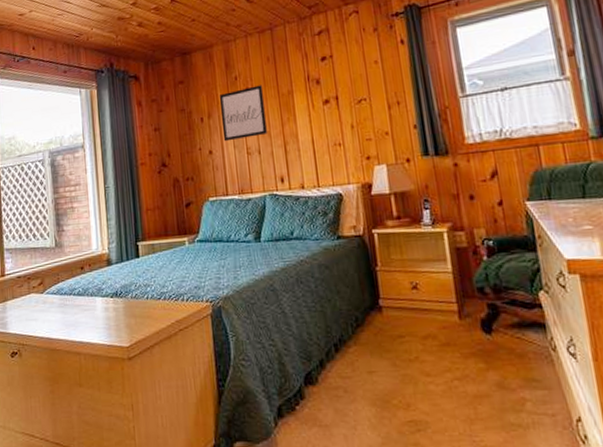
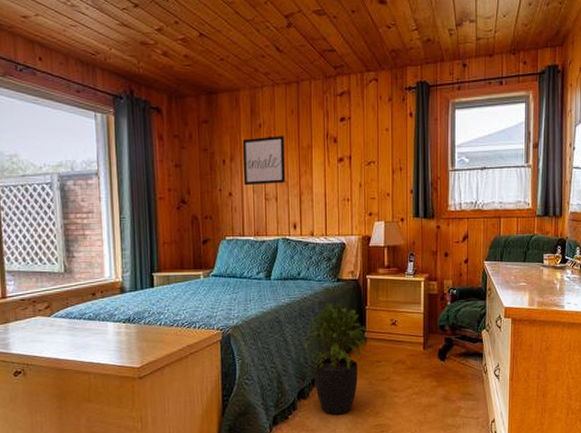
potted plant: none [304,264,386,406] -> present [303,302,369,415]

